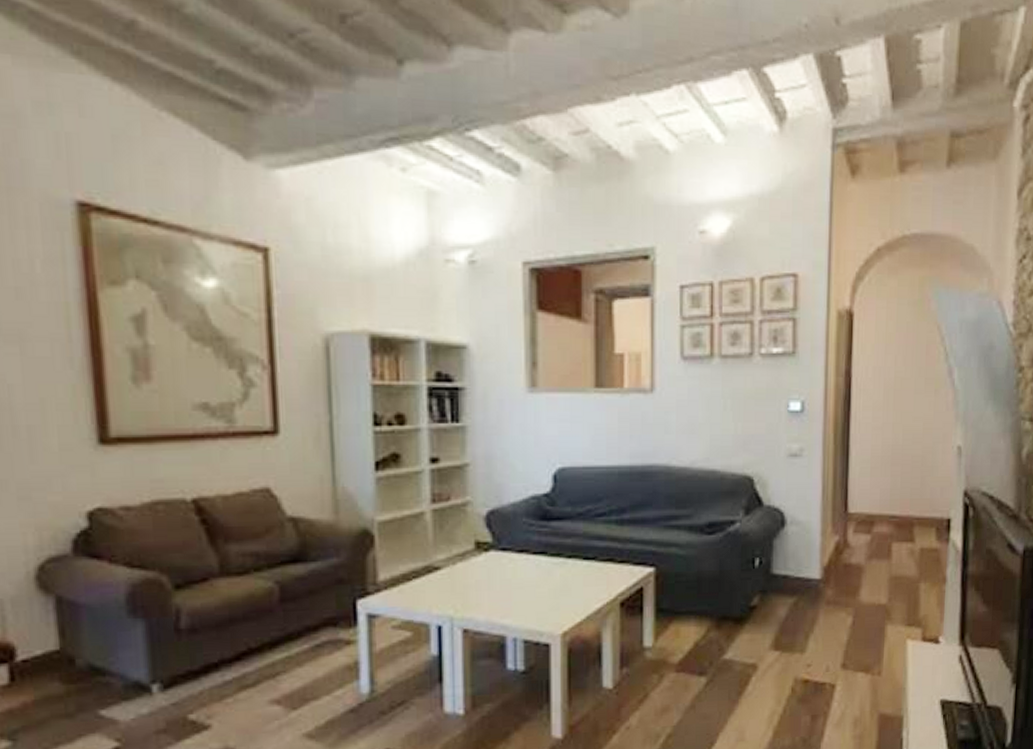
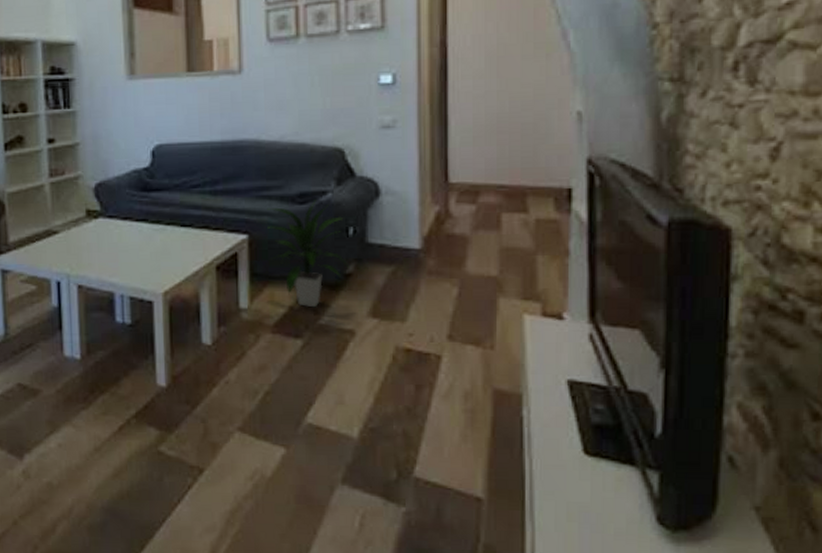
indoor plant: none [675,529,754,643] -> present [267,199,349,308]

